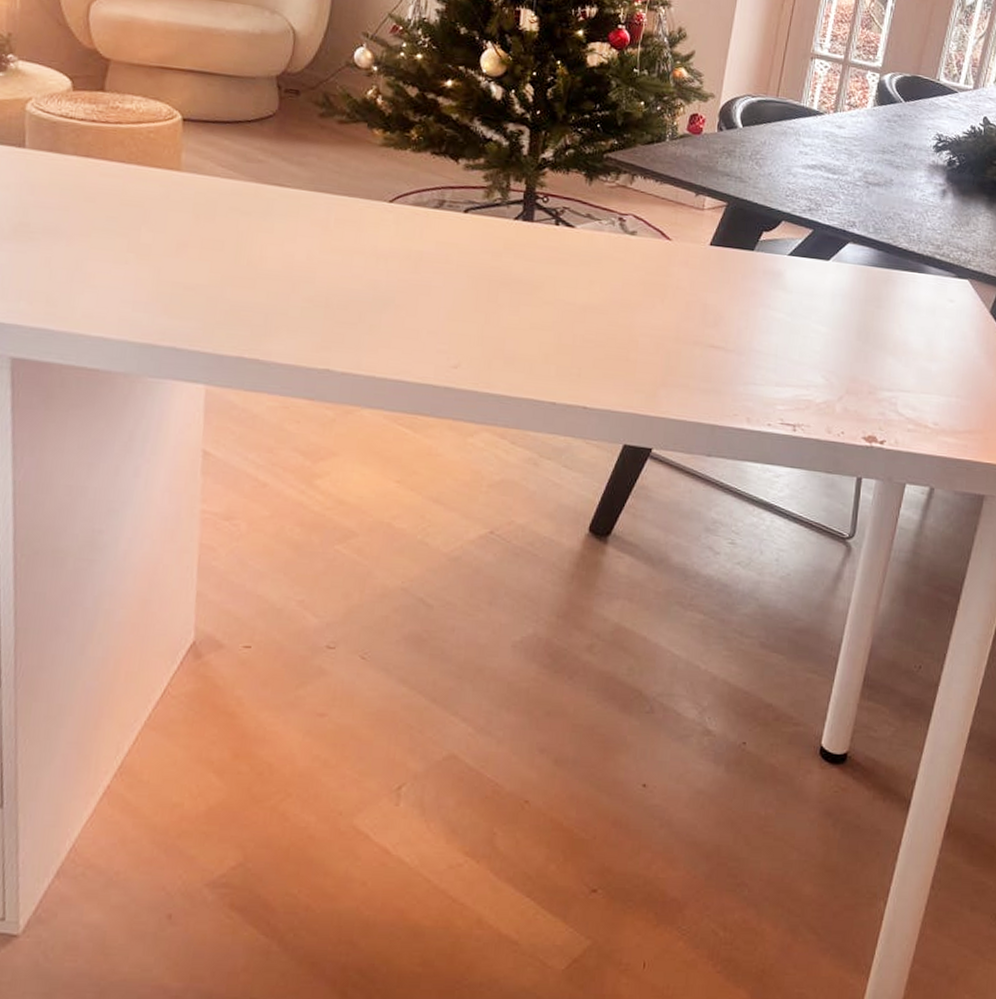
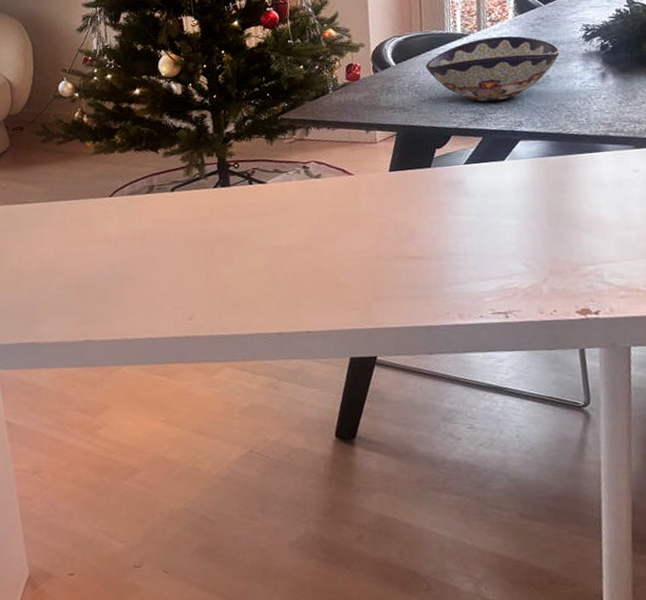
decorative bowl: none [773,121,910,195] -> present [426,35,561,102]

